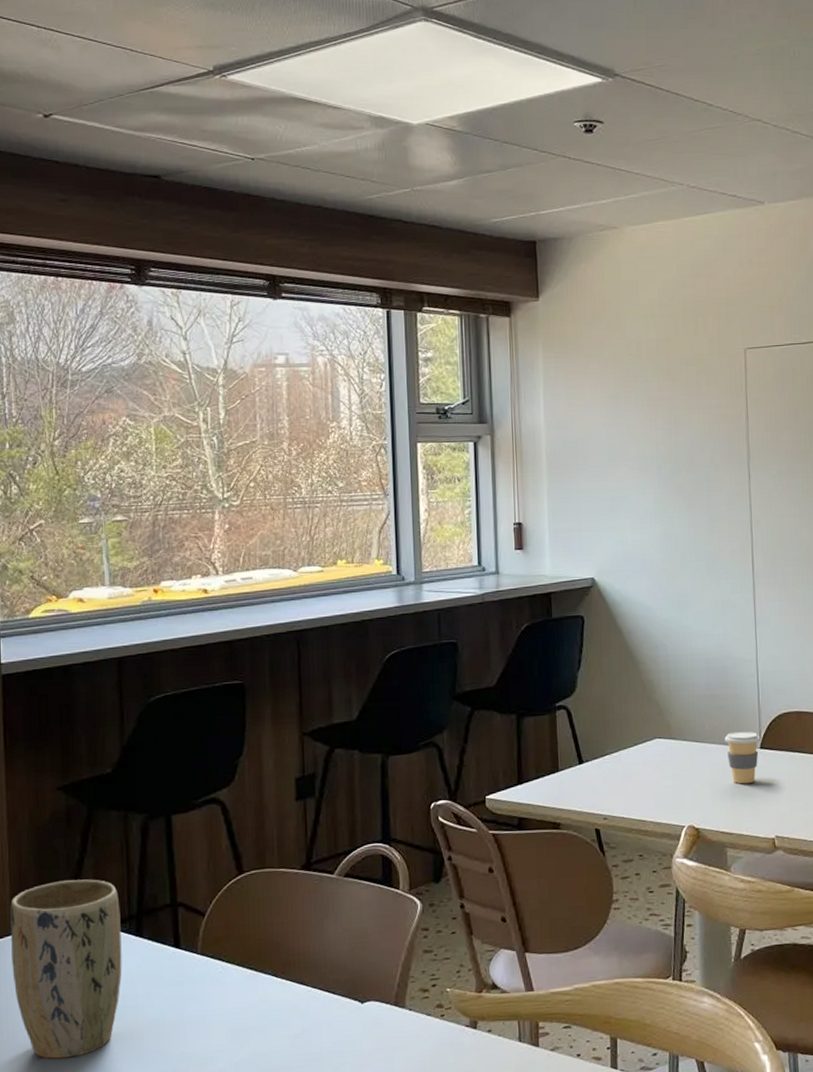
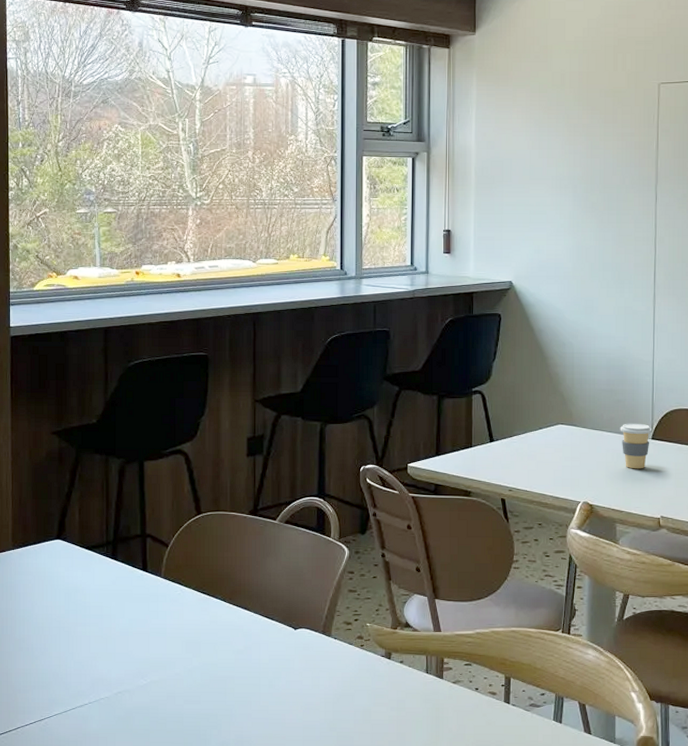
plant pot: present [10,879,122,1059] -> none [12,509,100,653]

